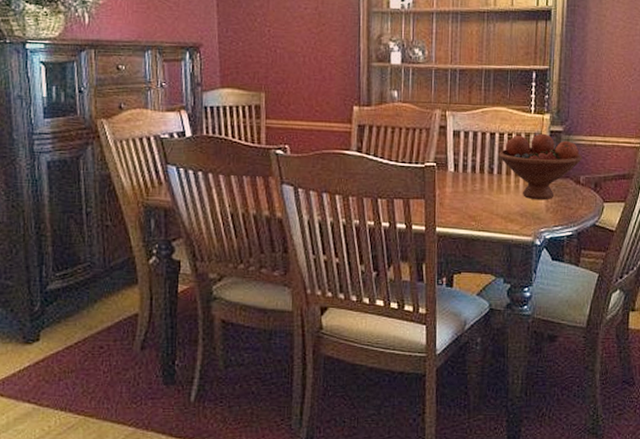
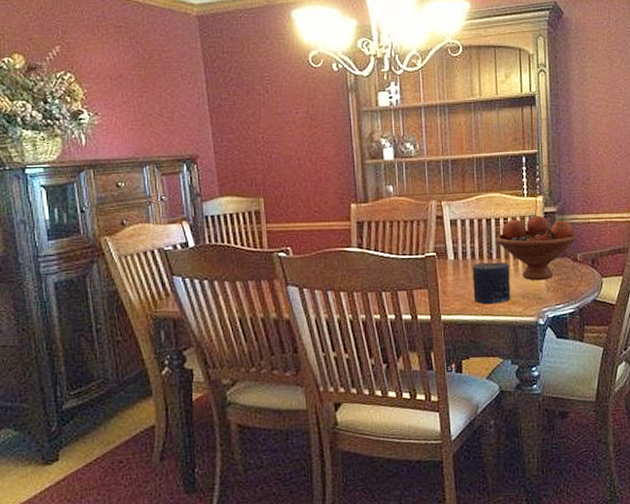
candle: none [470,177,510,220] -> present [472,262,511,305]

